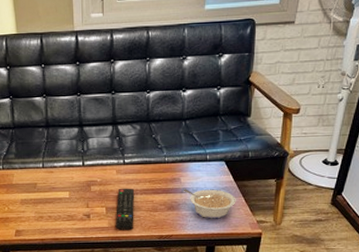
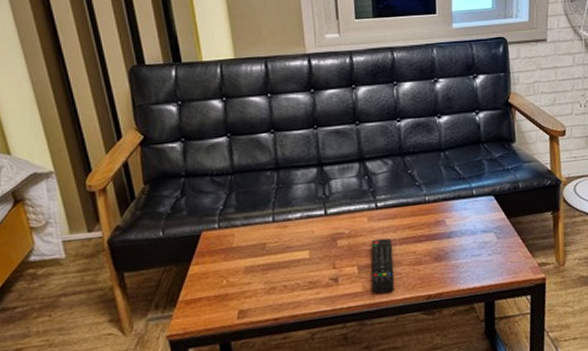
legume: present [184,189,236,219] -> none [451,229,512,268]

